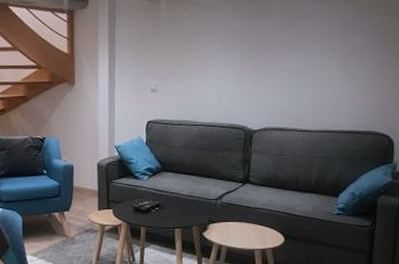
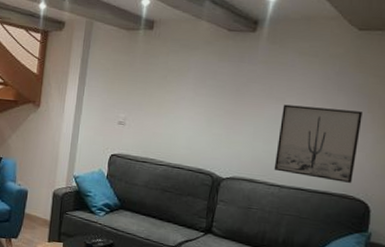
wall art: none [301,51,380,120] -> present [274,104,362,183]

